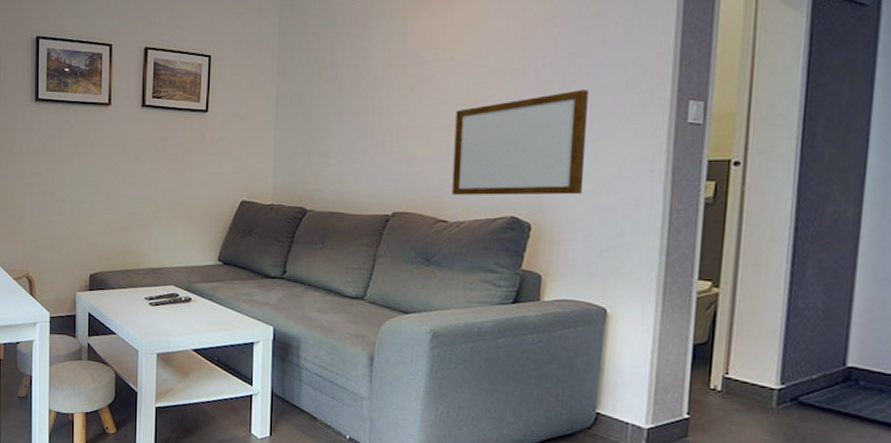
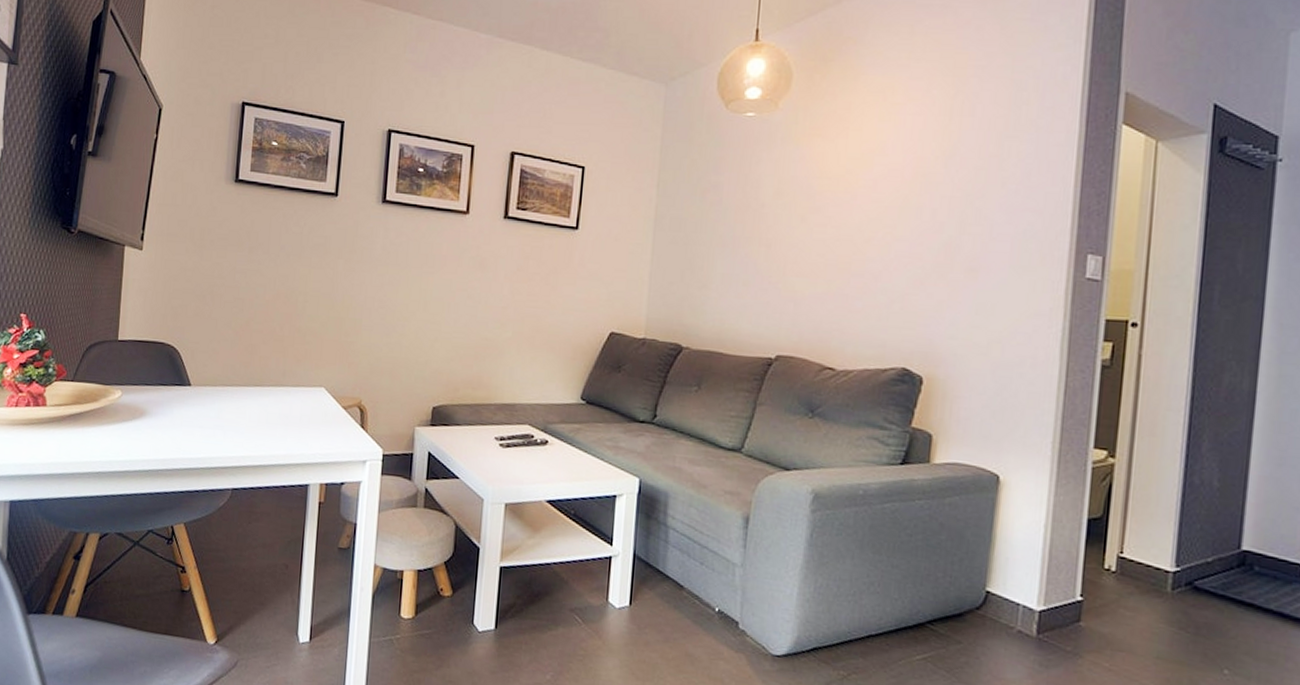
writing board: present [452,90,588,195] -> none [840,234,985,348]

